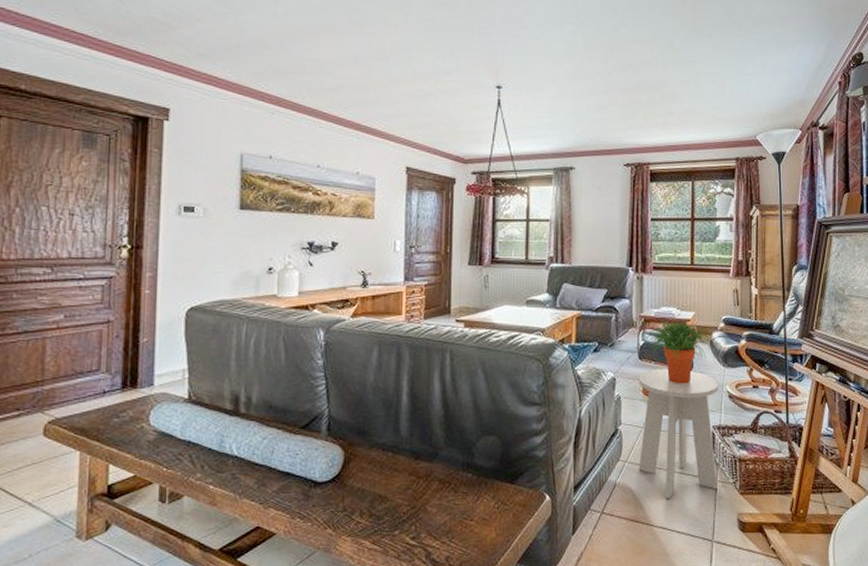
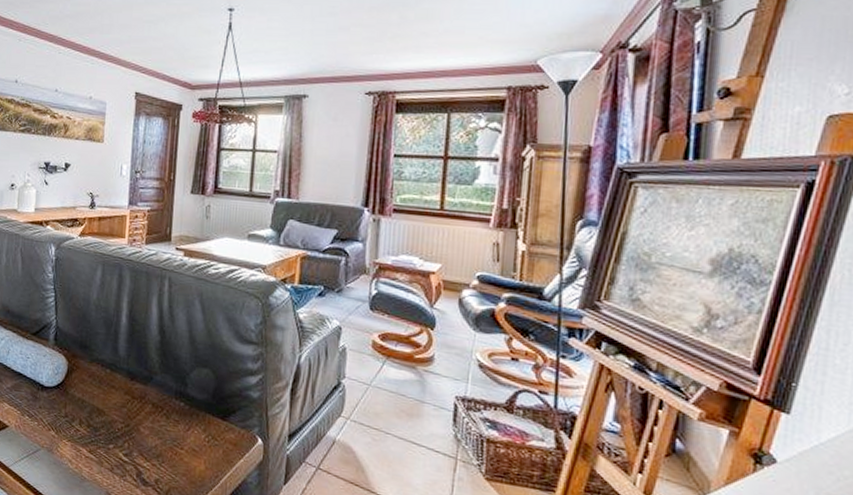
side table: present [638,368,719,499] -> none [362,322,467,469]
potted plant: present [645,320,714,384] -> none [379,271,463,345]

